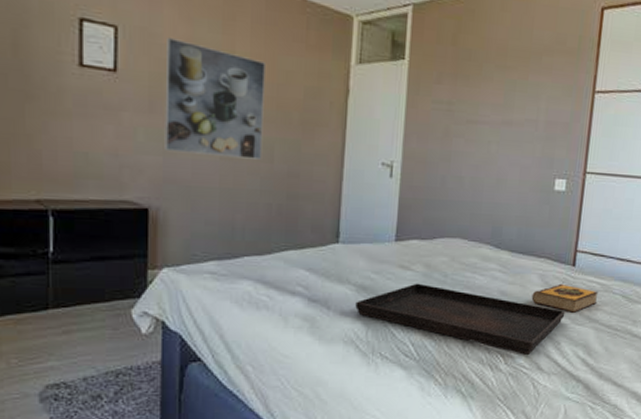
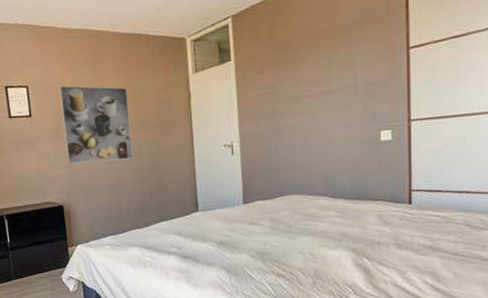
serving tray: present [355,283,565,355] -> none [218,234,408,285]
hardback book: present [531,283,599,313] -> none [372,220,440,245]

